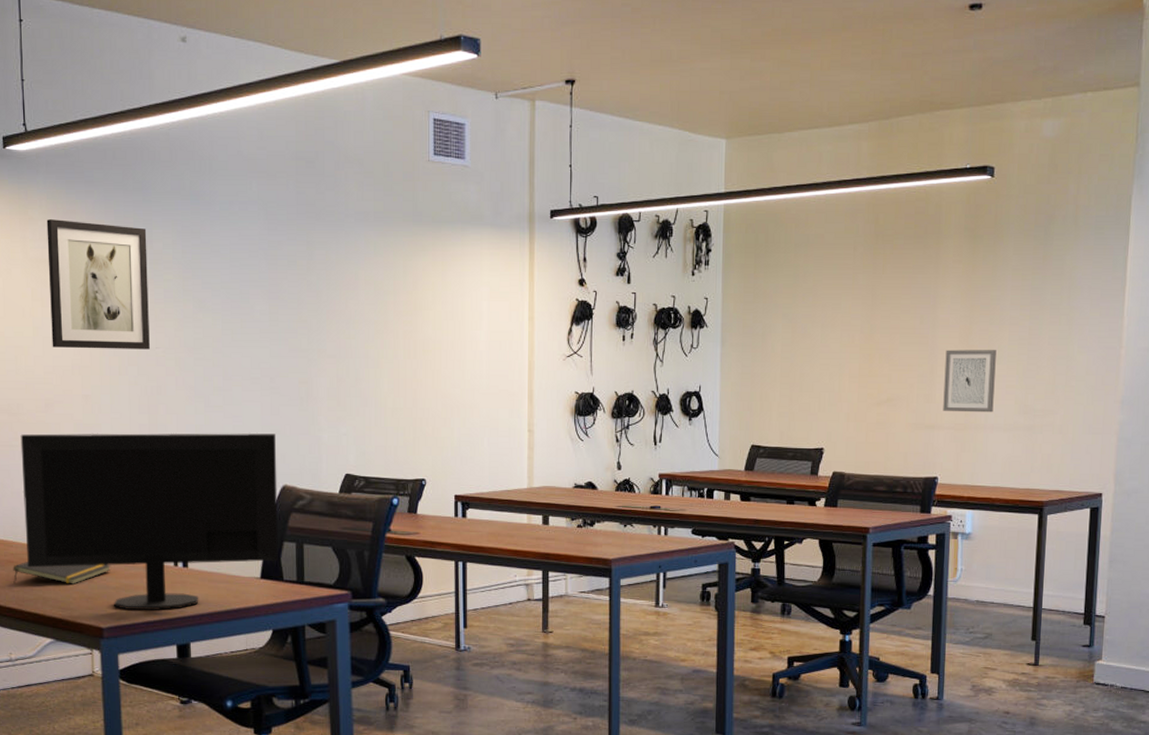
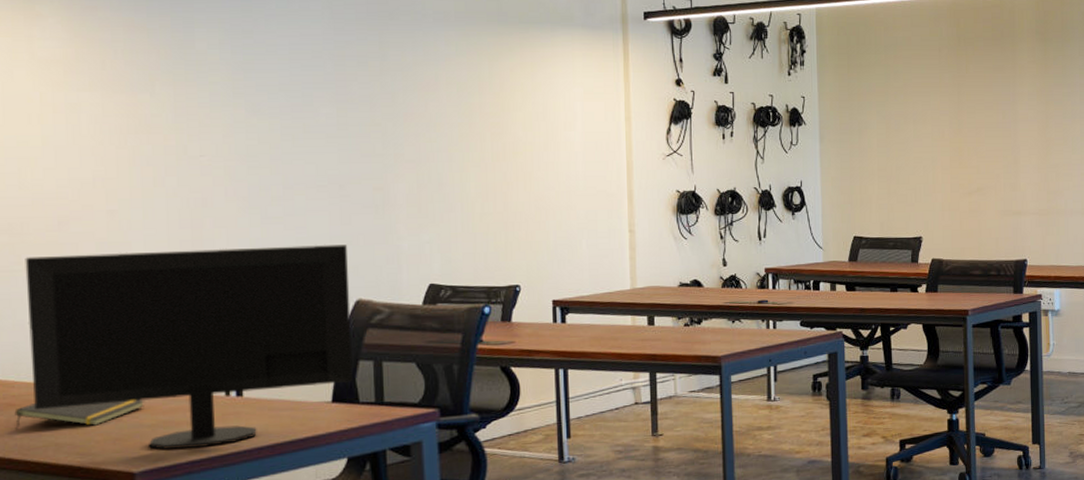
wall art: present [46,219,150,349] -> none [59,16,192,159]
wall art: present [943,350,996,413] -> none [1026,141,1072,199]

